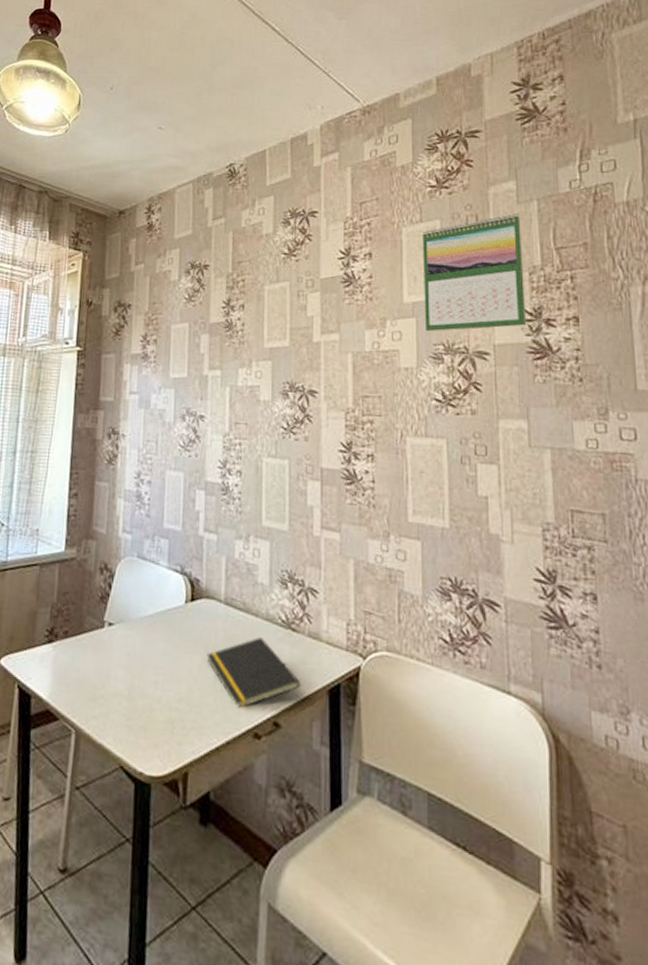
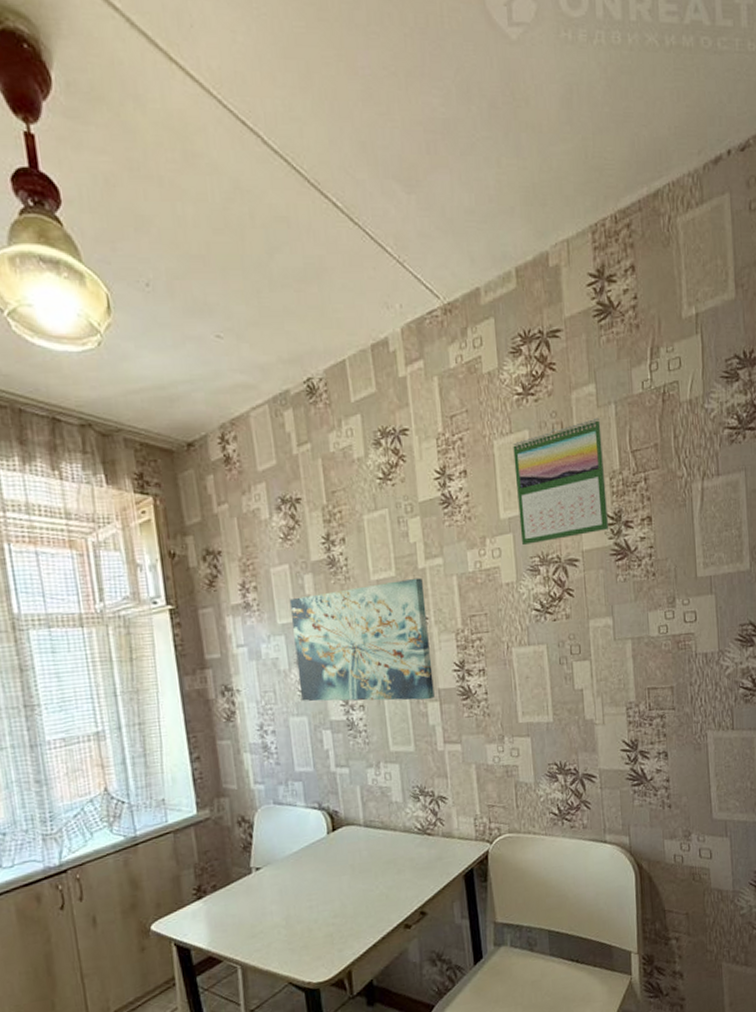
wall art: none [180,350,317,478] -> present [289,577,435,702]
notepad: present [206,637,301,708] -> none [354,847,440,909]

